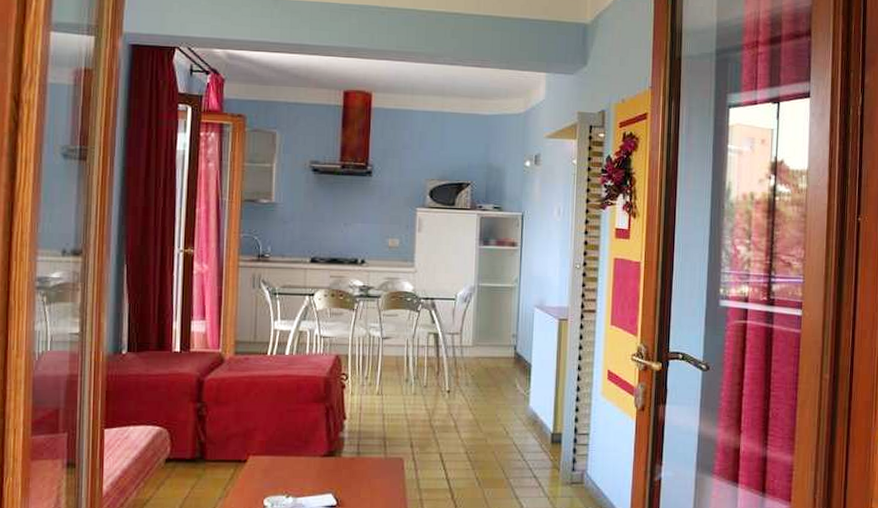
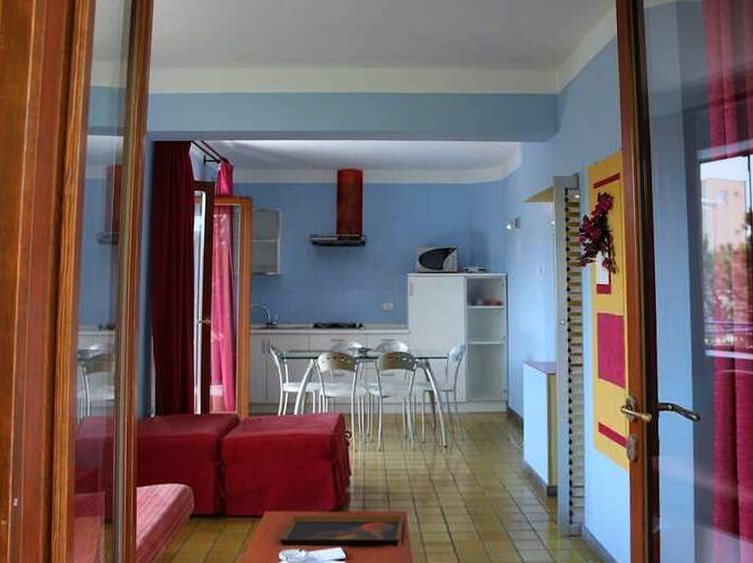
decorative tray: none [264,460,400,493] -> present [279,514,403,546]

